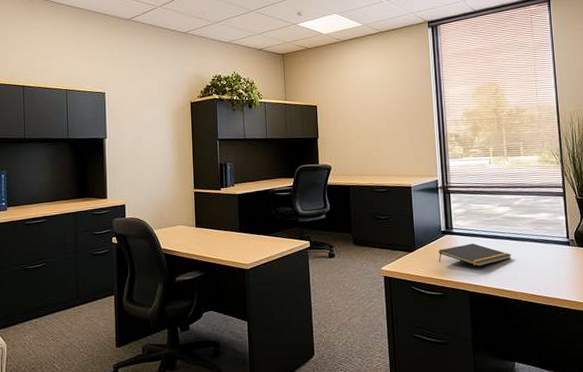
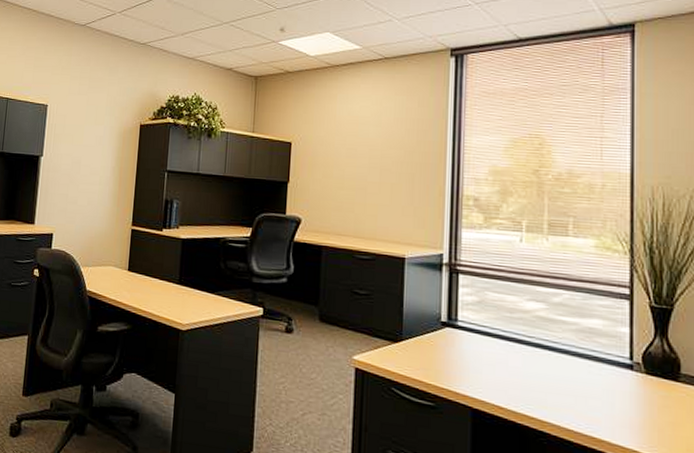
notepad: present [438,243,512,267] -> none [432,344,541,378]

